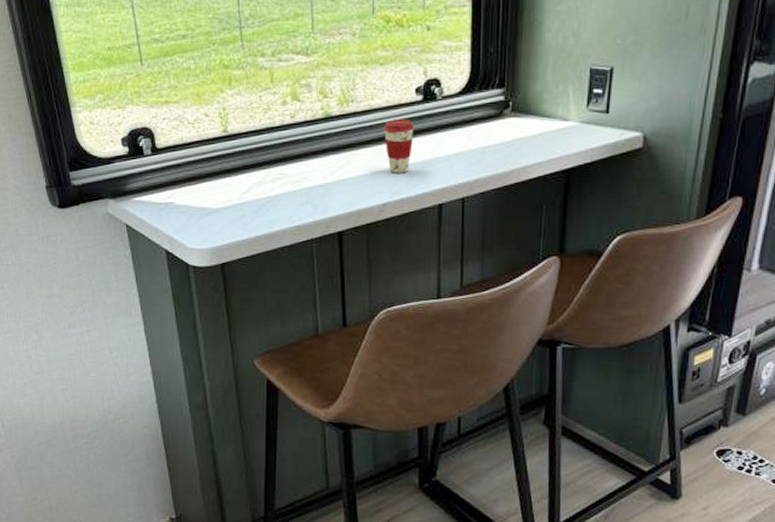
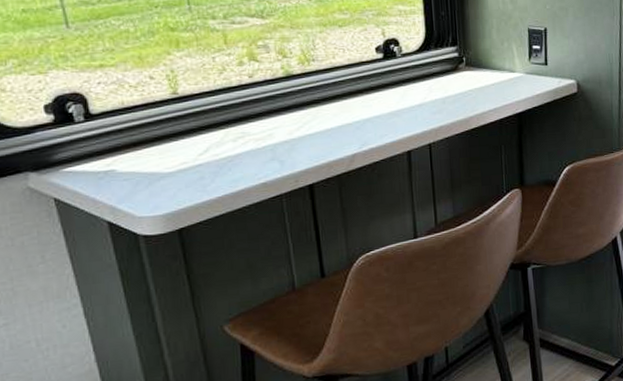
coffee cup: present [383,119,414,173] -> none [347,75,378,125]

